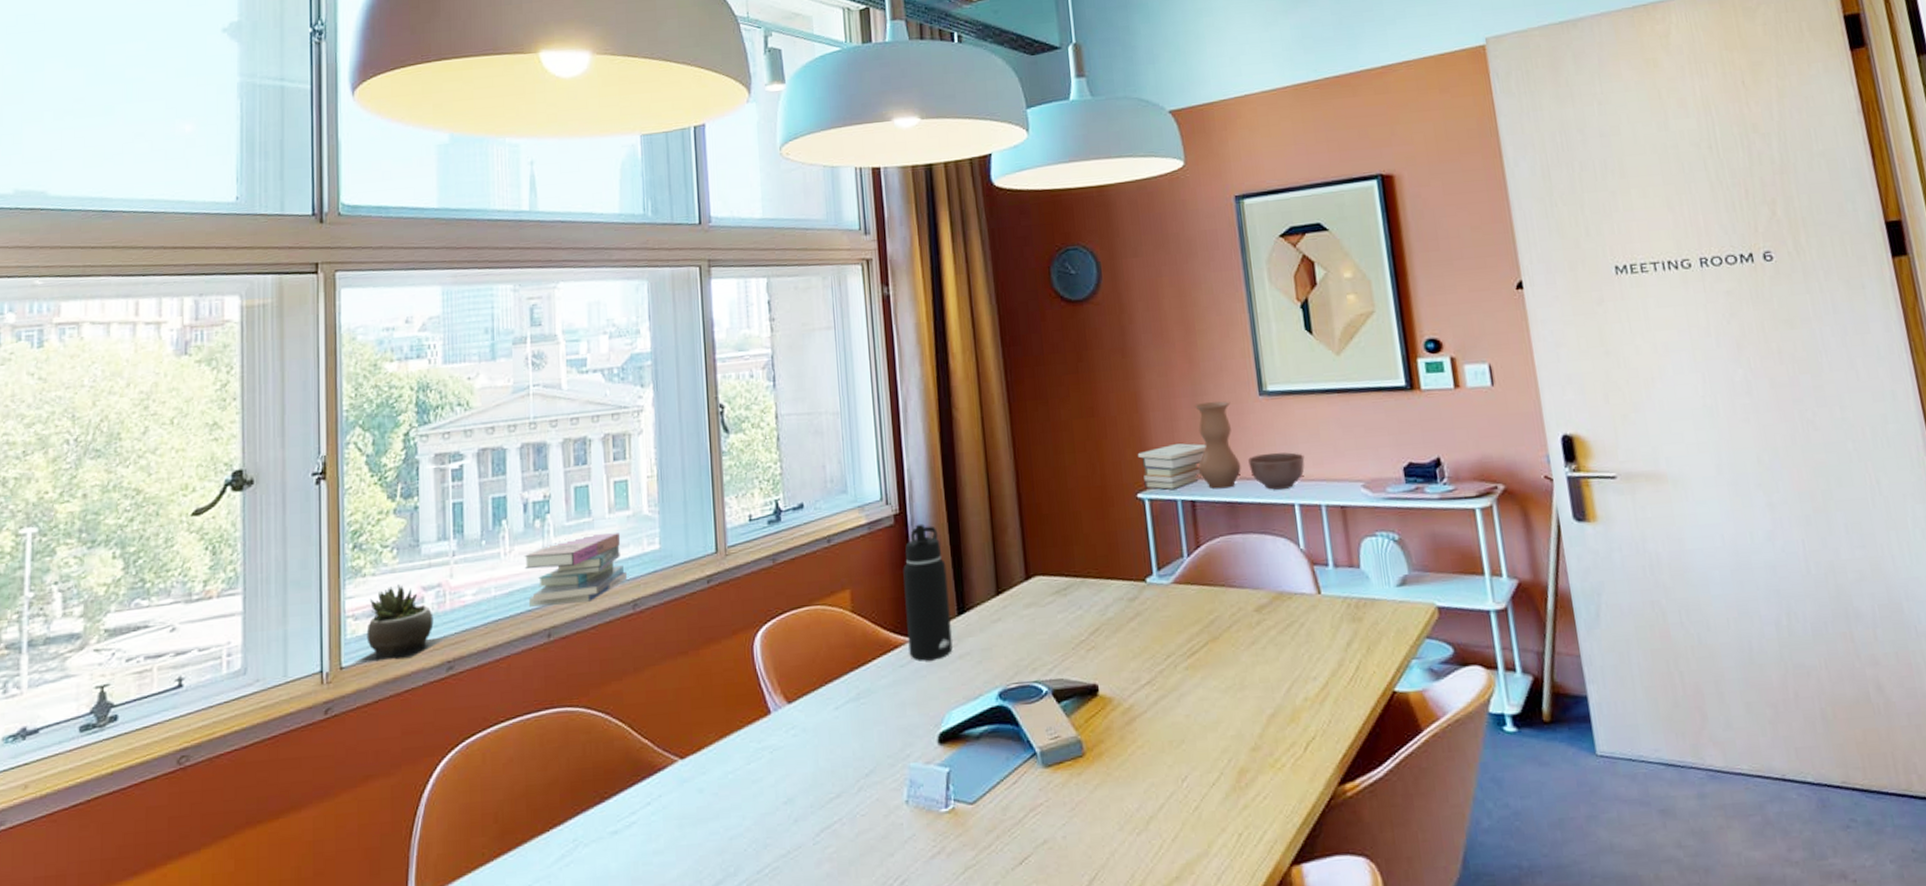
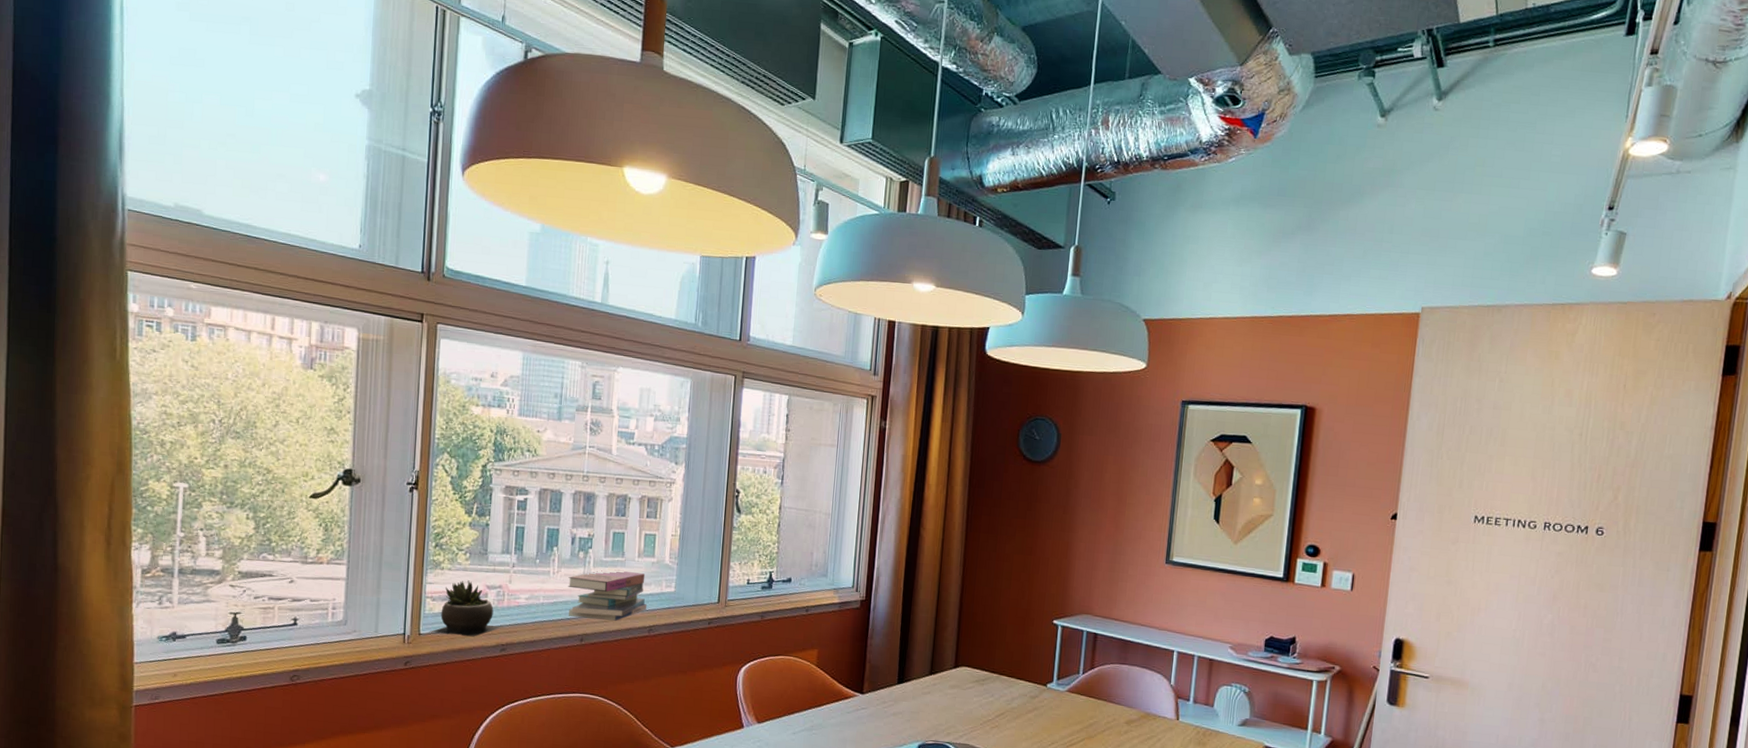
water bottle: present [903,523,953,661] -> none [855,610,895,713]
books: present [1137,443,1207,490] -> none [1059,588,1115,623]
vase: present [1195,401,1241,489] -> none [1105,560,1142,629]
bowl: present [1248,452,1305,490] -> none [1145,608,1190,638]

